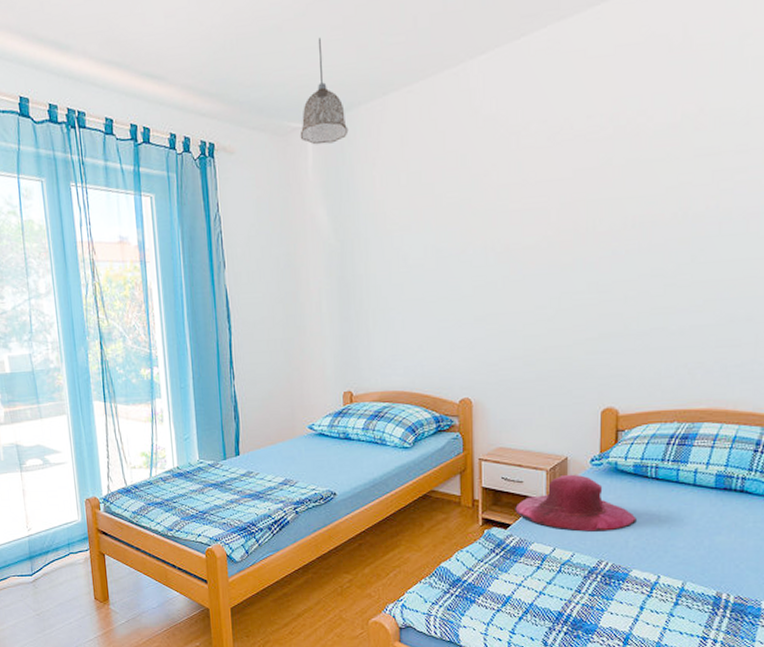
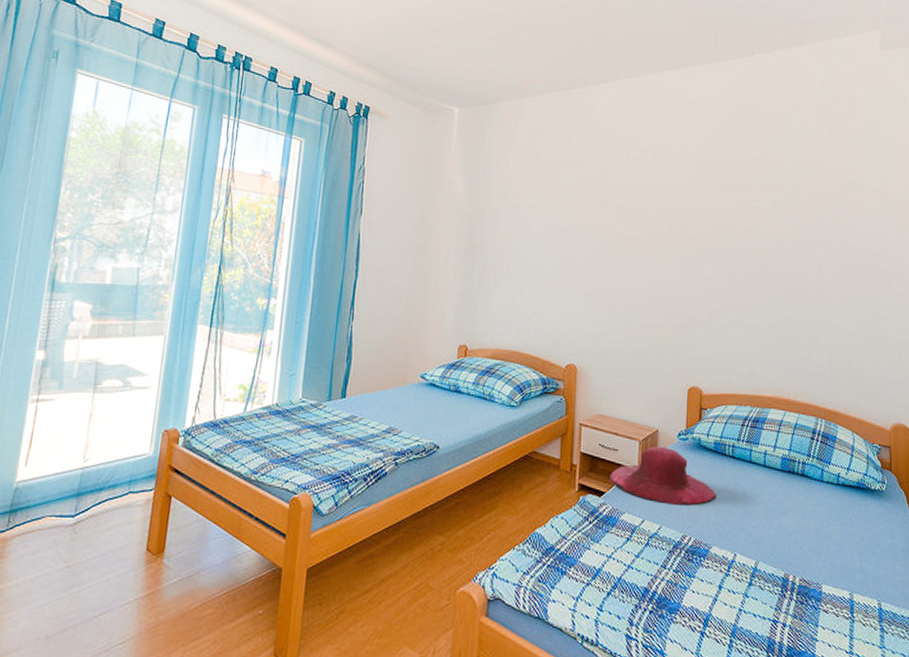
pendant lamp: present [300,37,349,145] -> none [448,43,491,126]

